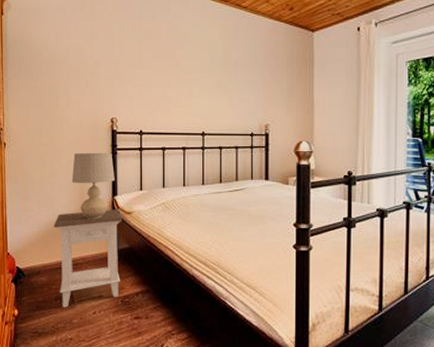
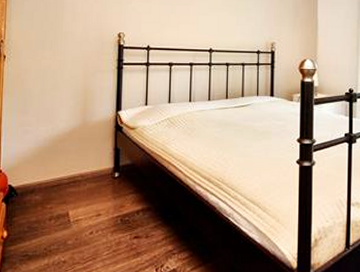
nightstand: present [54,209,123,308] -> none [52,124,127,228]
table lamp: present [71,152,115,220] -> none [74,66,120,135]

